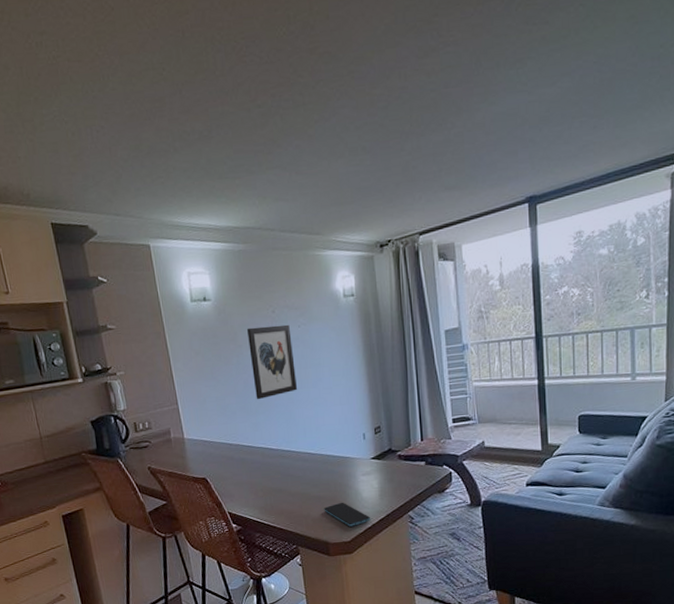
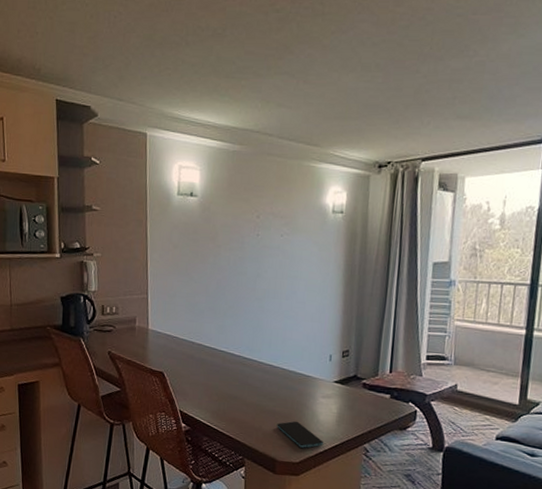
wall art: present [247,324,298,400] -> none [226,229,273,303]

